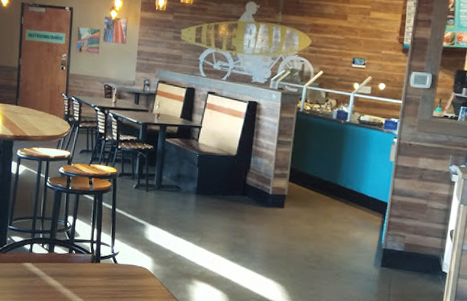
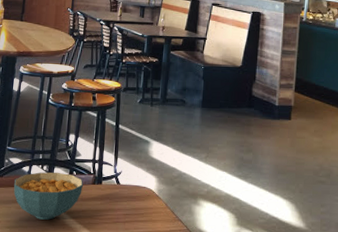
cereal bowl: none [16,250,82,294] -> present [13,172,83,220]

